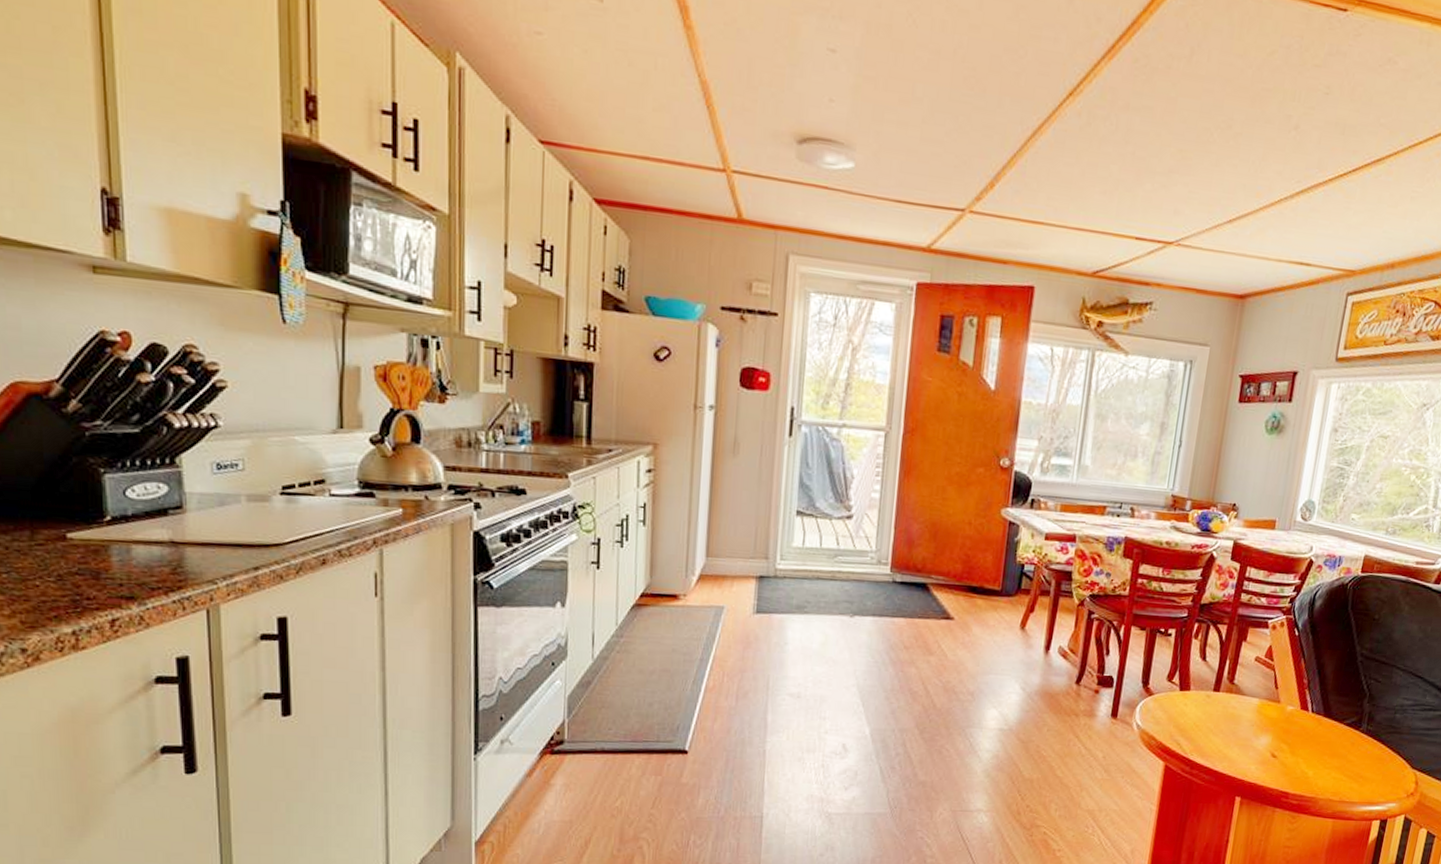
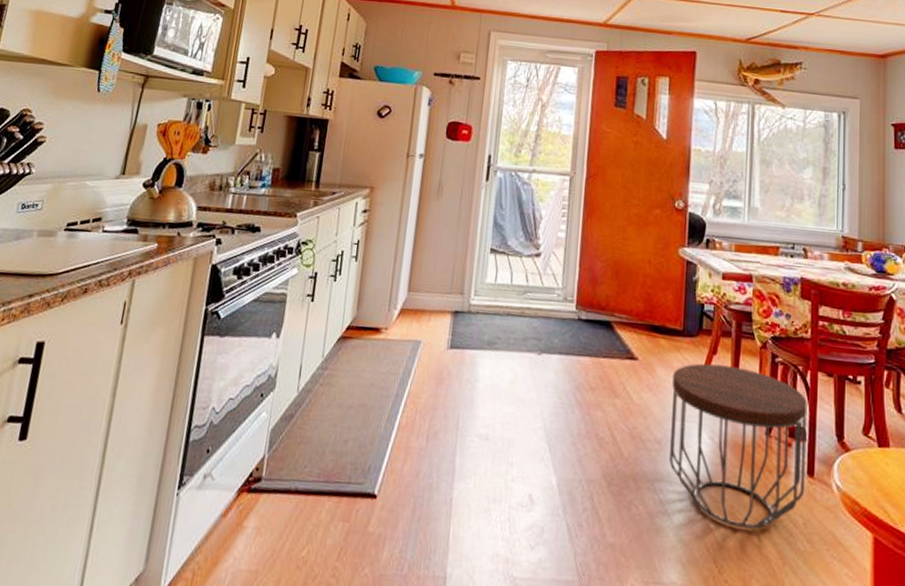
side table: none [981,621,1119,763] -> present [669,363,808,529]

